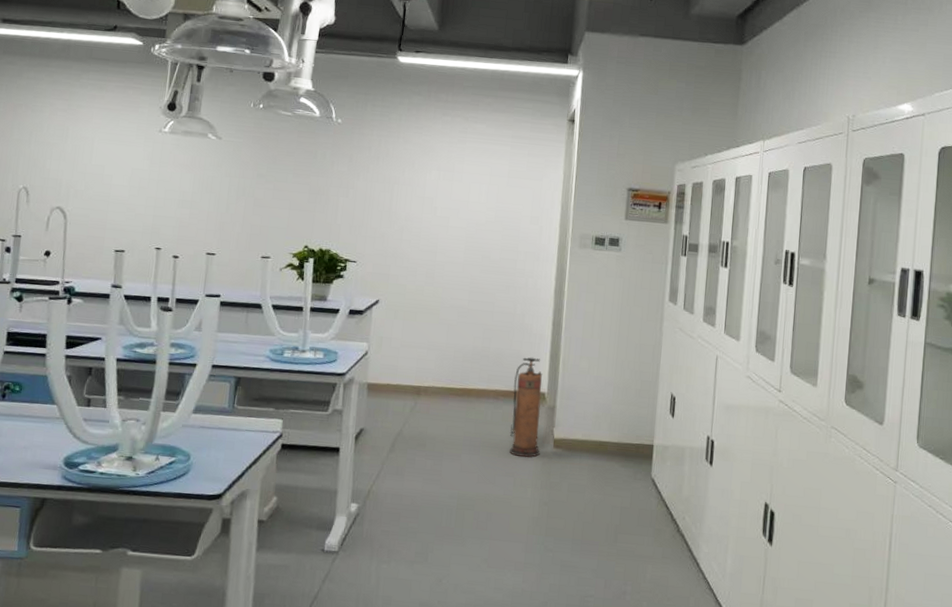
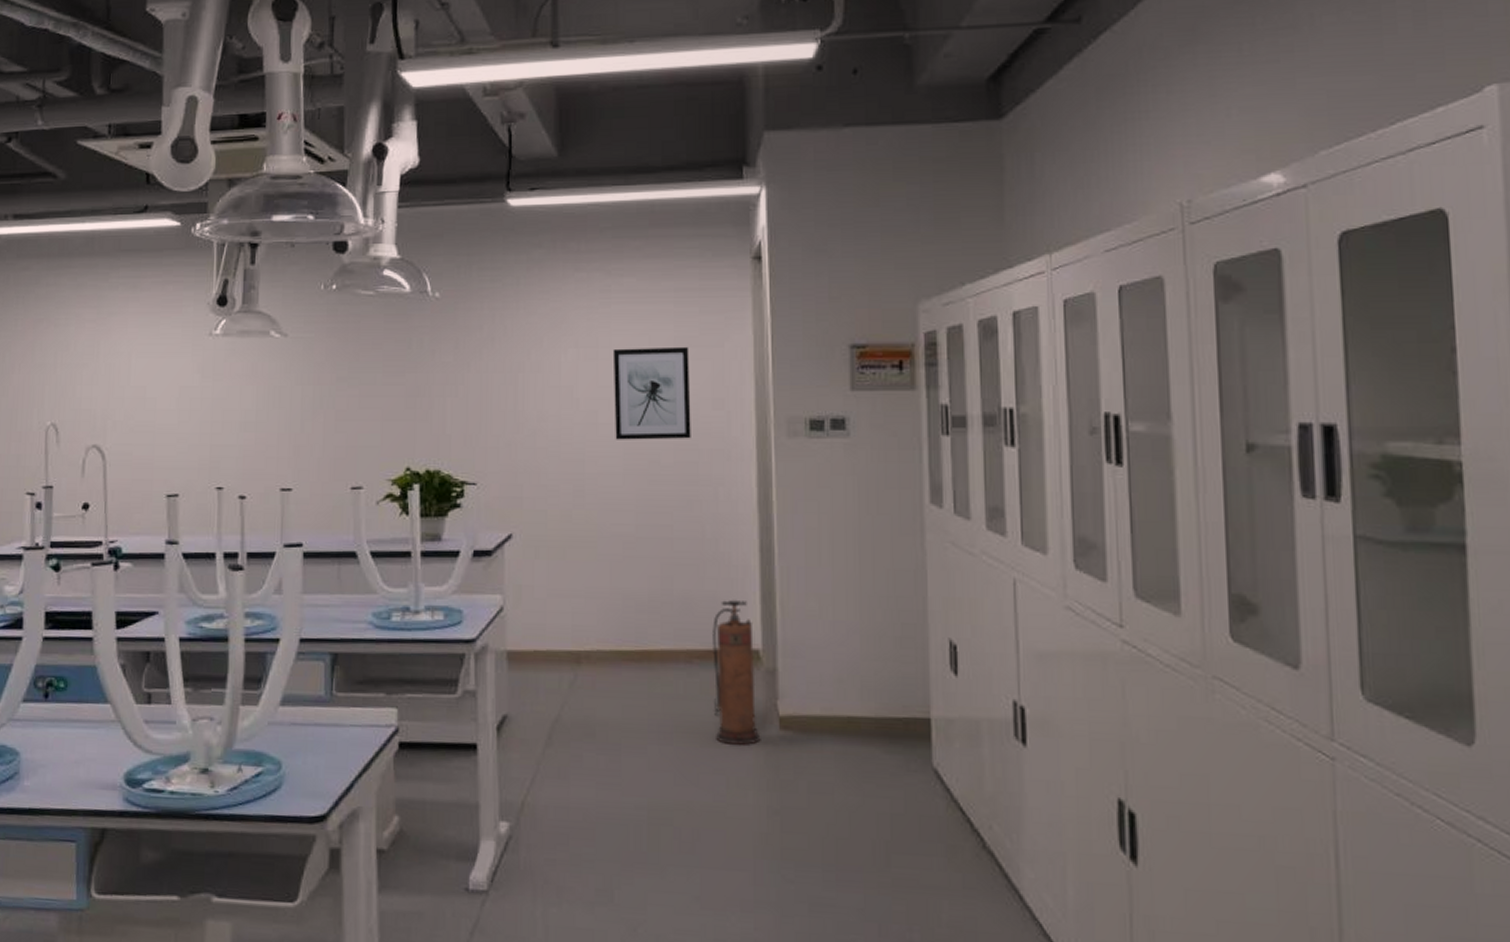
wall art: none [460,174,518,243] -> present [612,346,691,440]

